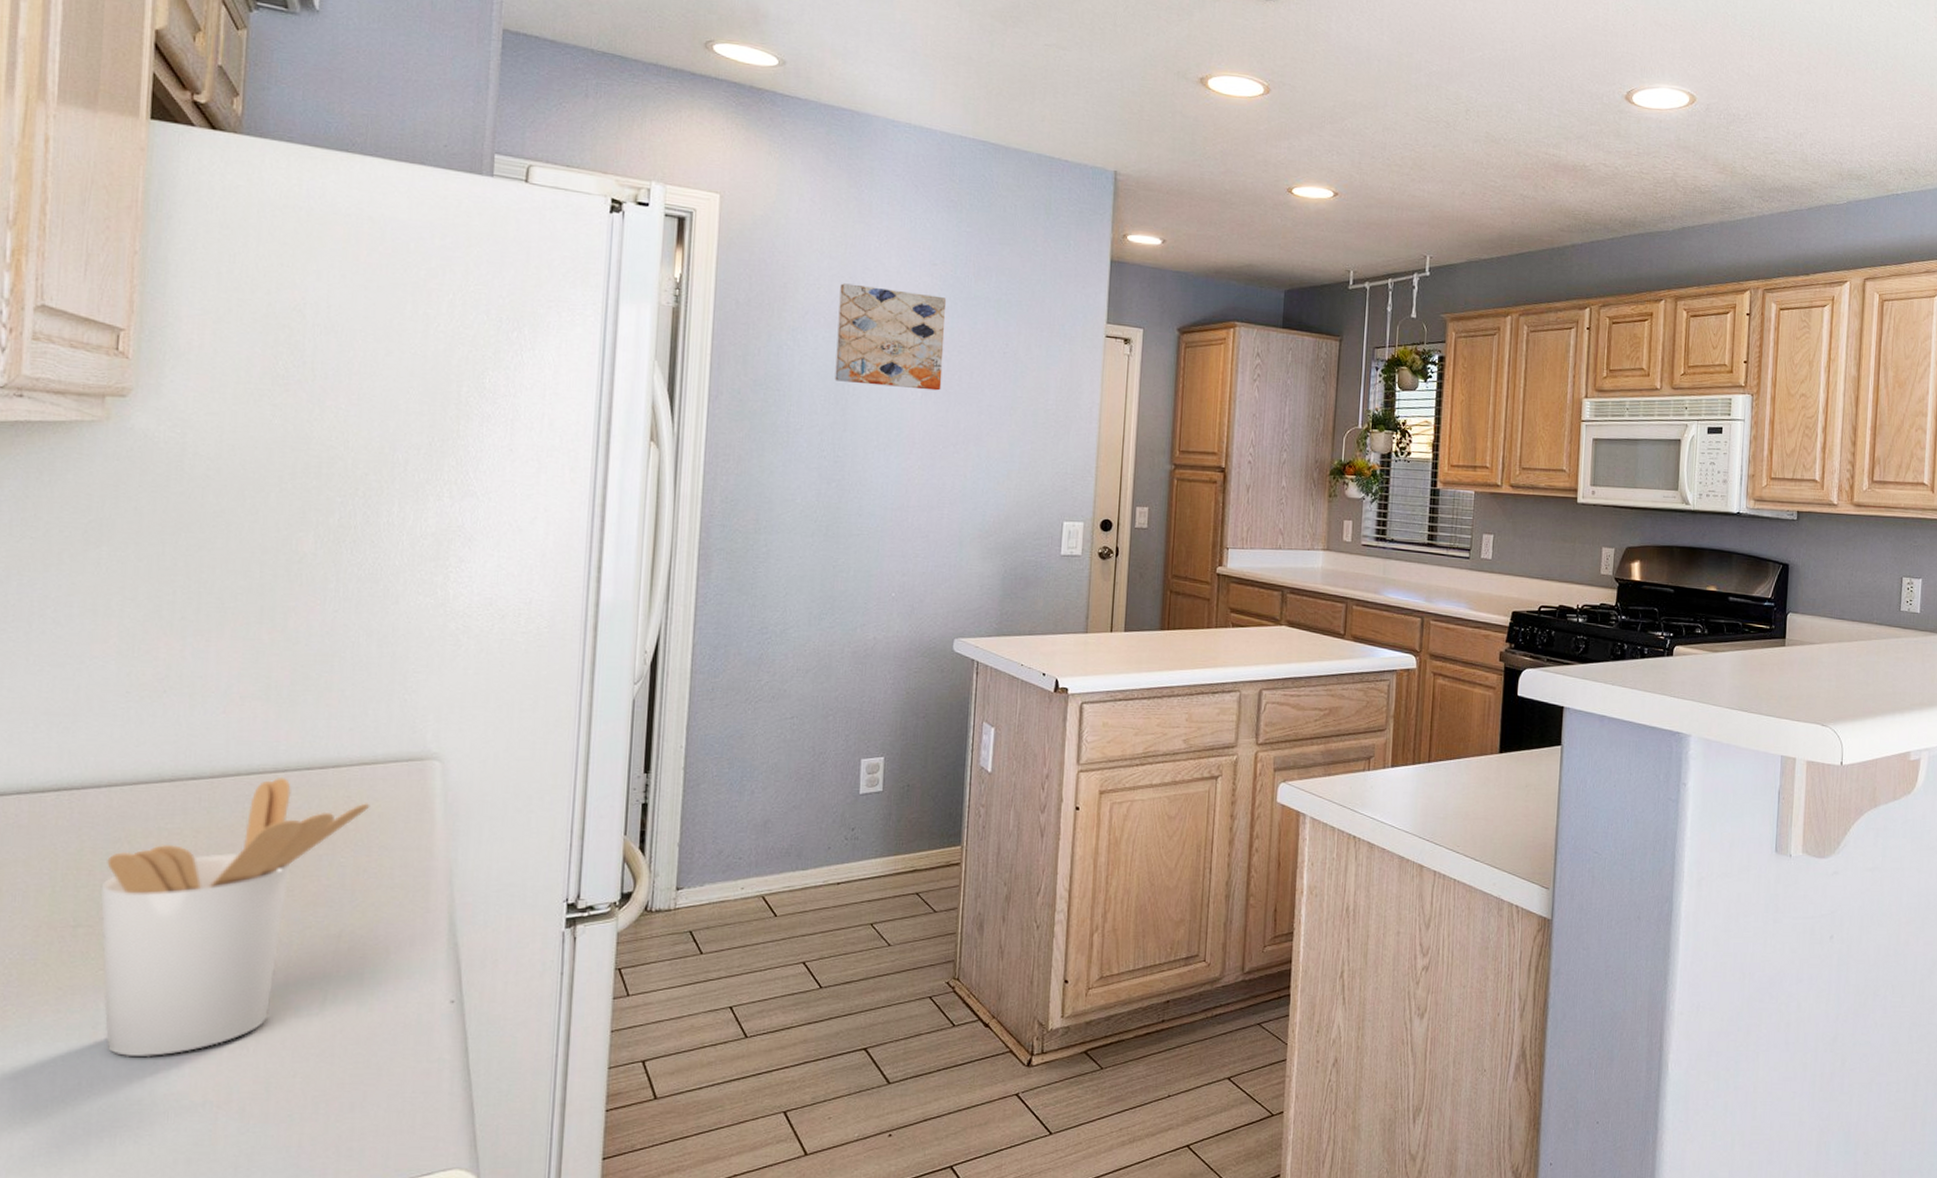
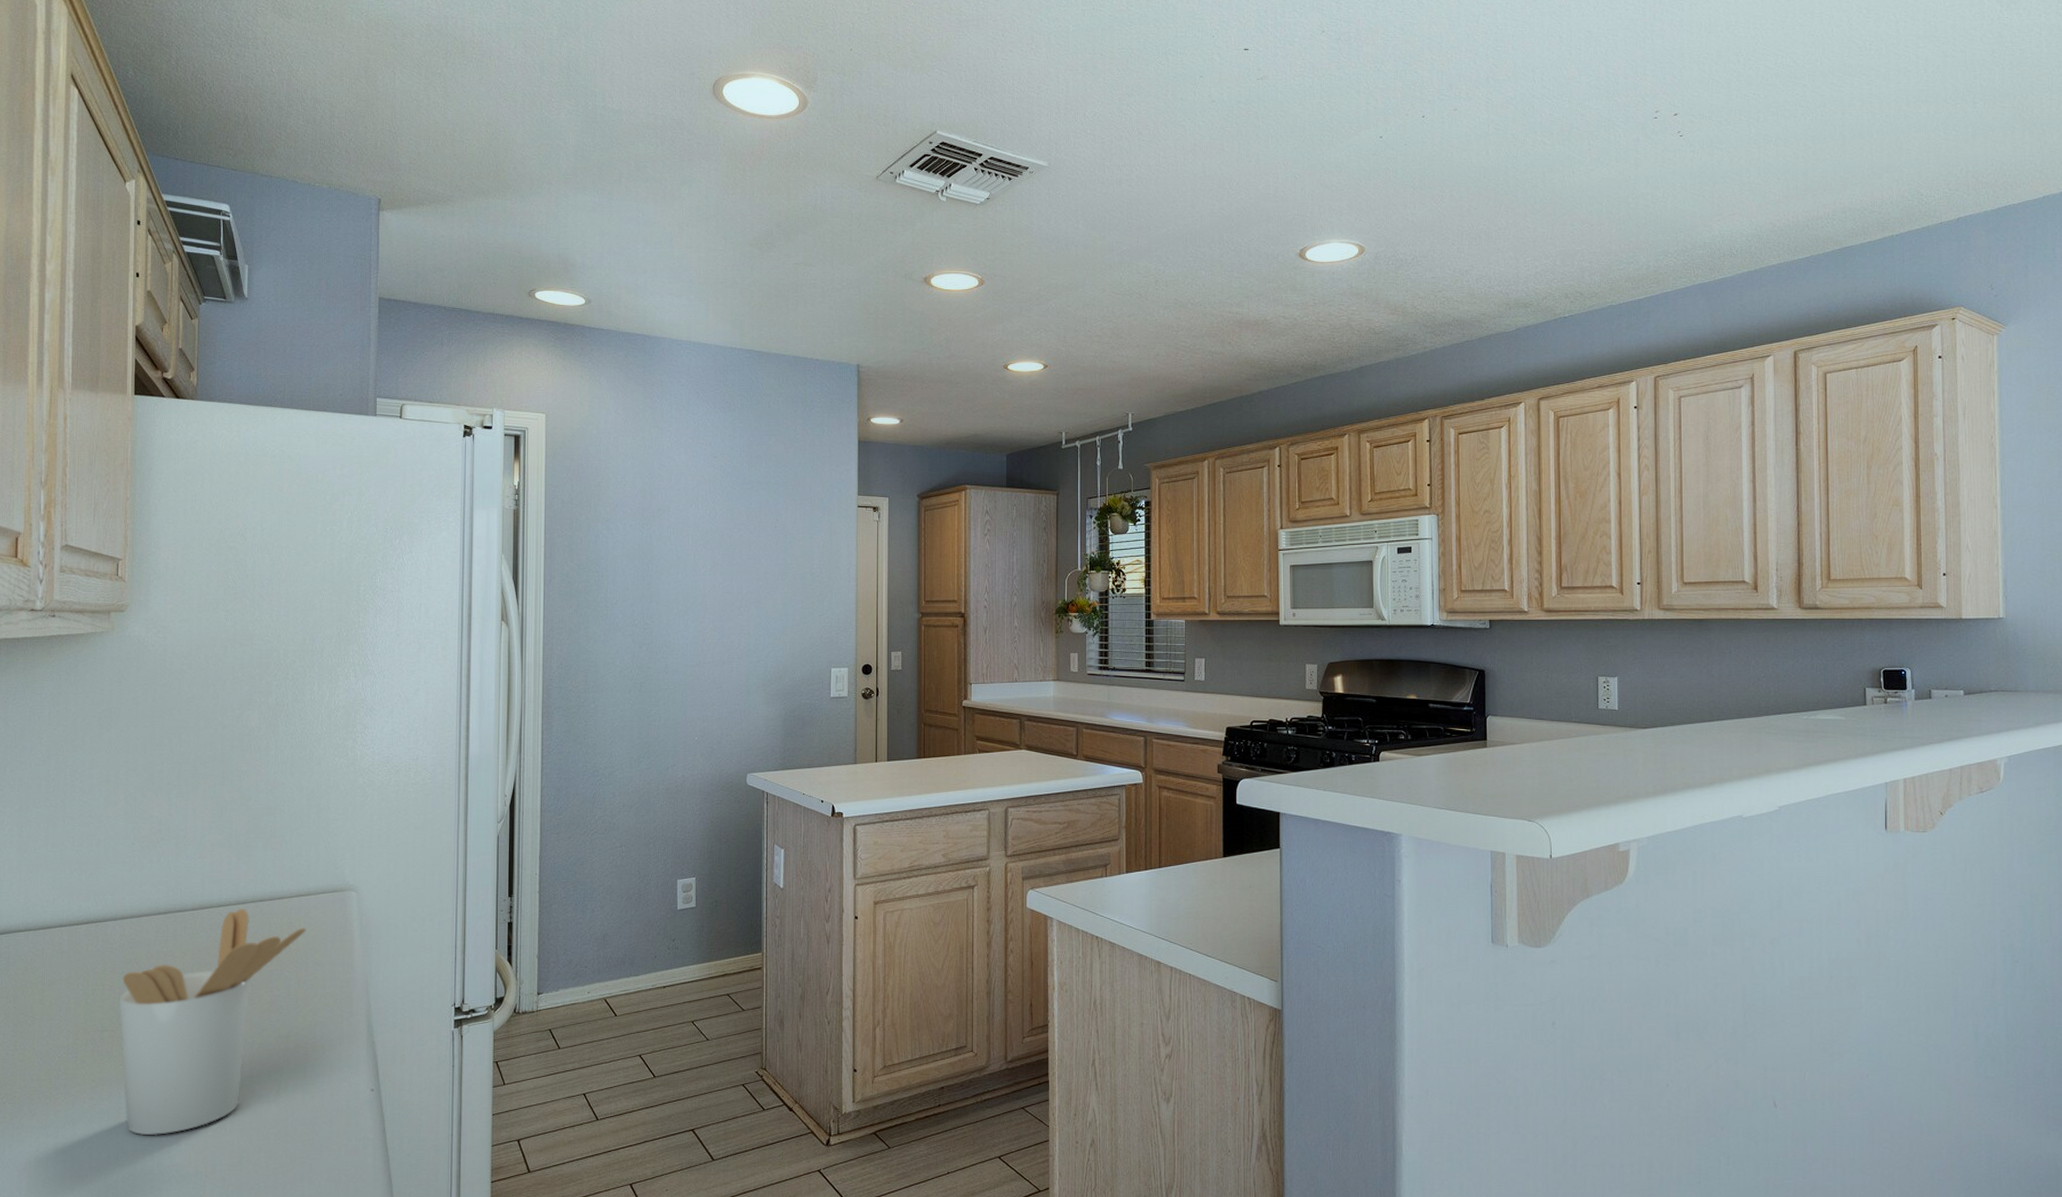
wall art: present [835,283,947,391] -> none [641,479,727,563]

